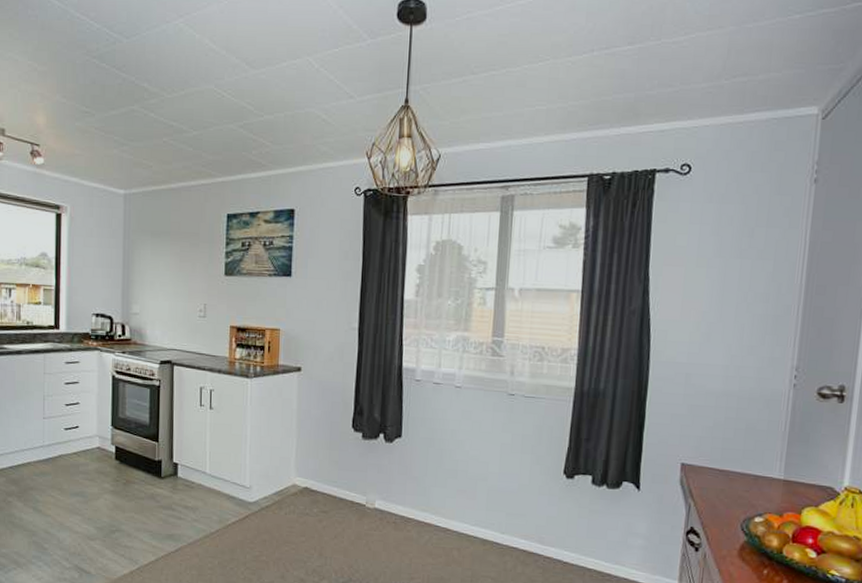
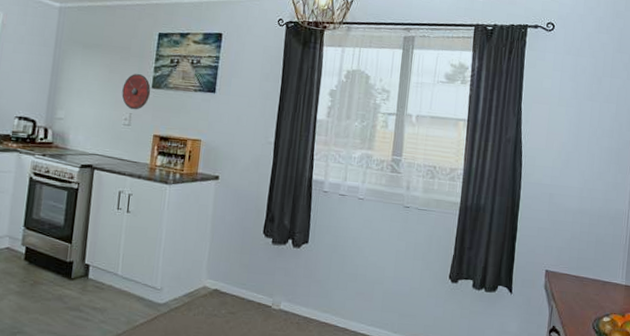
round shield: none [194,260,224,300] -> present [121,73,151,110]

